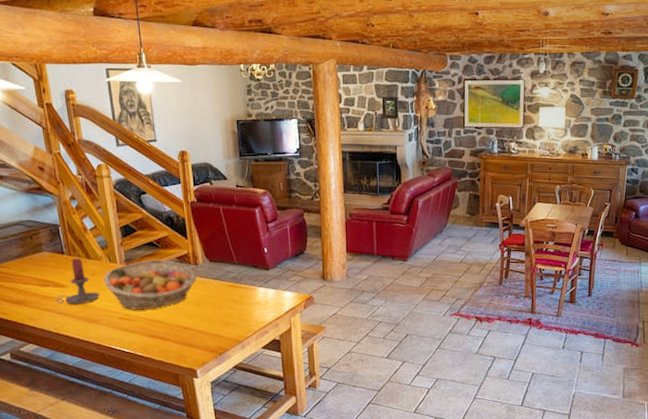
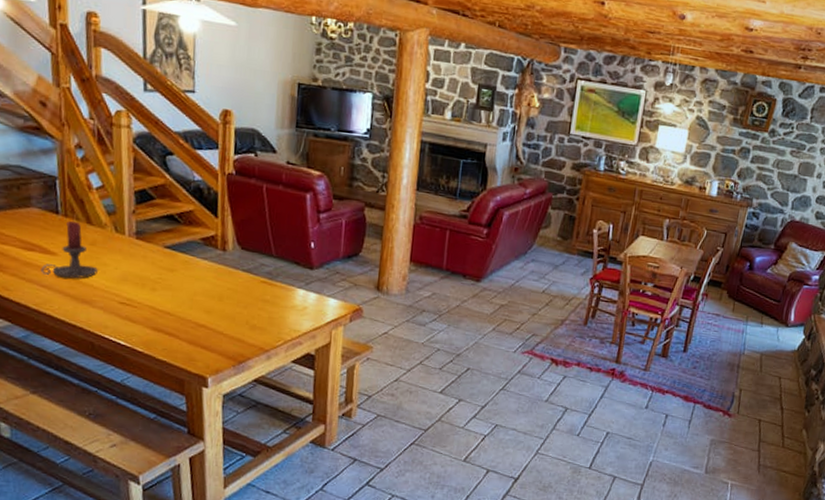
fruit basket: present [103,259,197,311] -> none [105,236,224,297]

